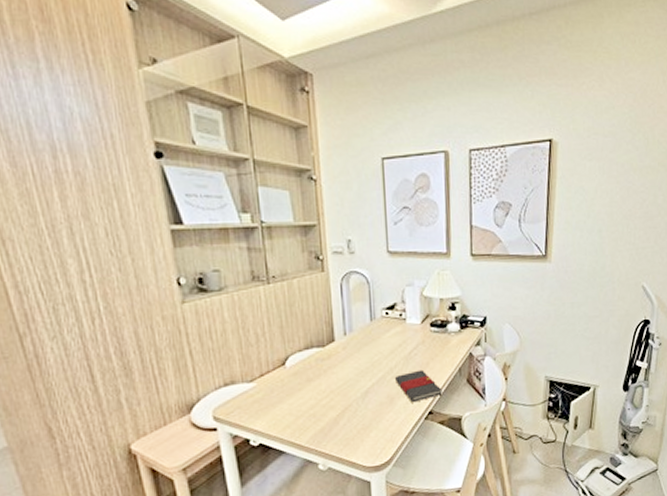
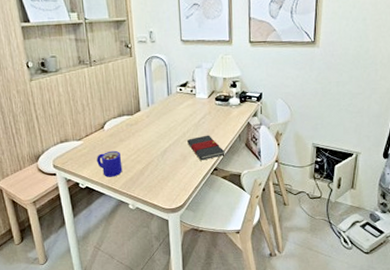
mug: none [275,393,310,430] -> present [97,150,123,177]

